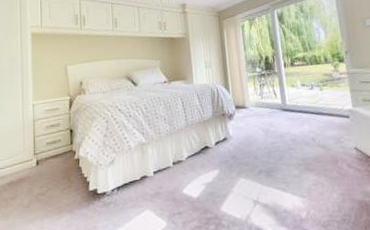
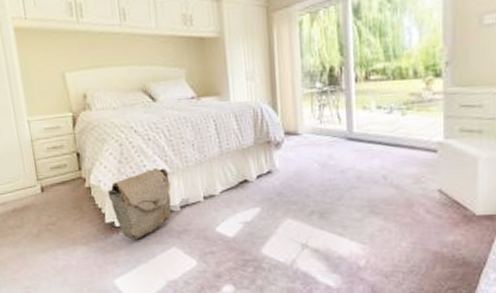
bag: none [93,139,146,205] -> present [107,167,172,240]

